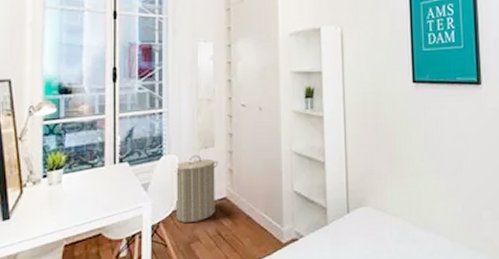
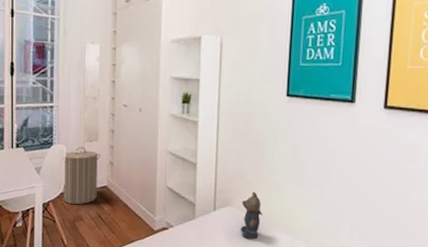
teddy bear: none [376,187,400,242] -> present [240,191,262,239]

